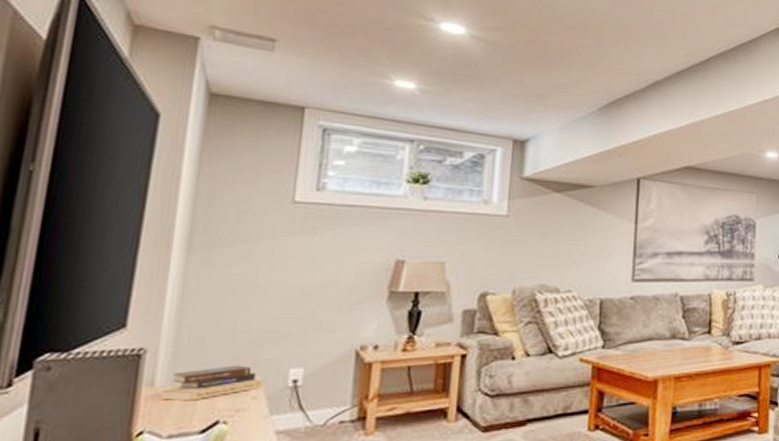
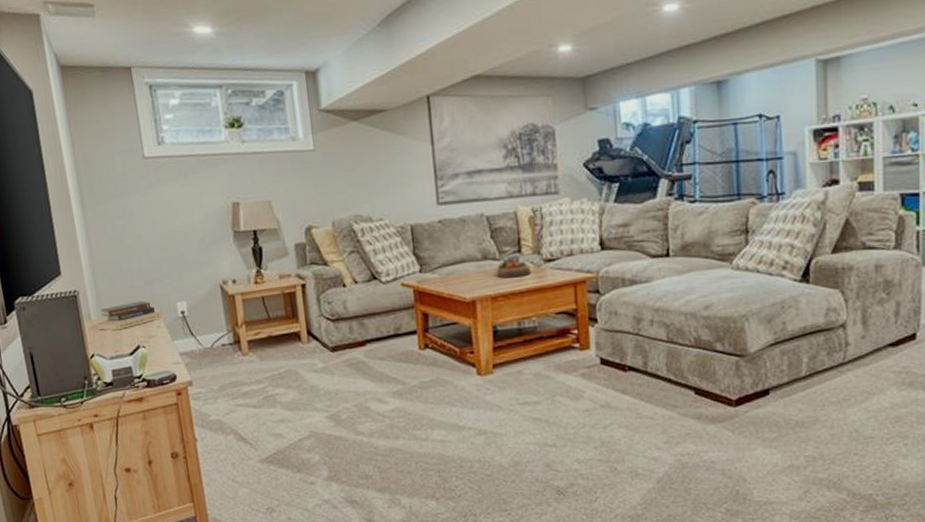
decorative bowl: none [683,335,718,360] -> present [496,254,531,280]

